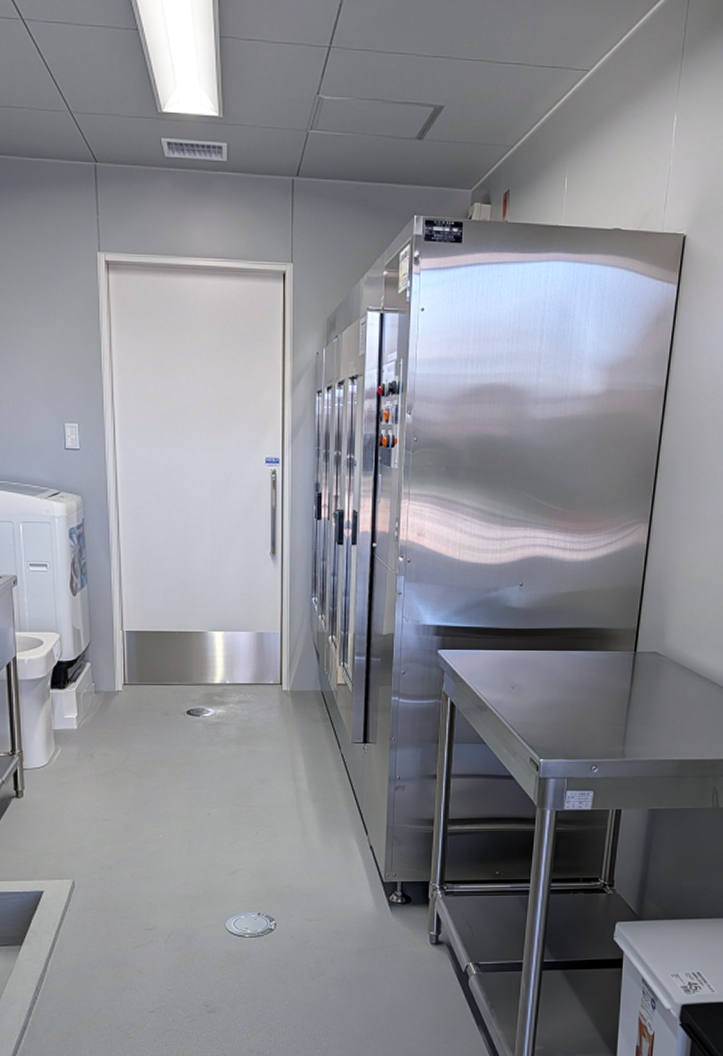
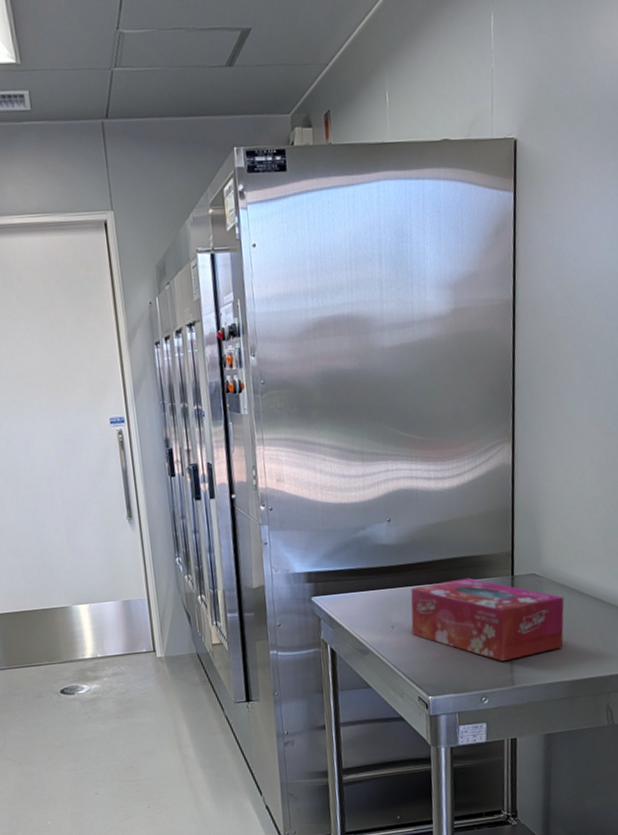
tissue box: none [531,649,683,733] -> present [411,578,564,661]

